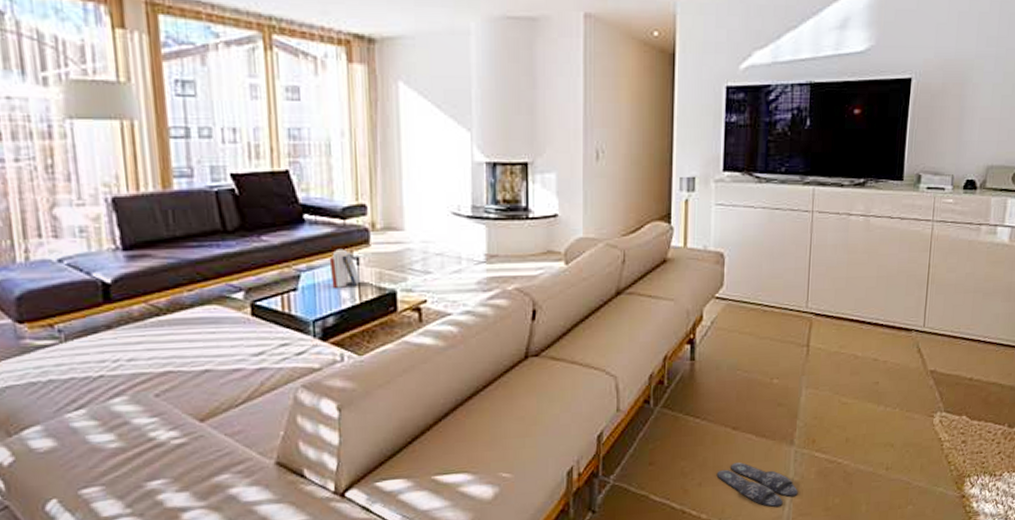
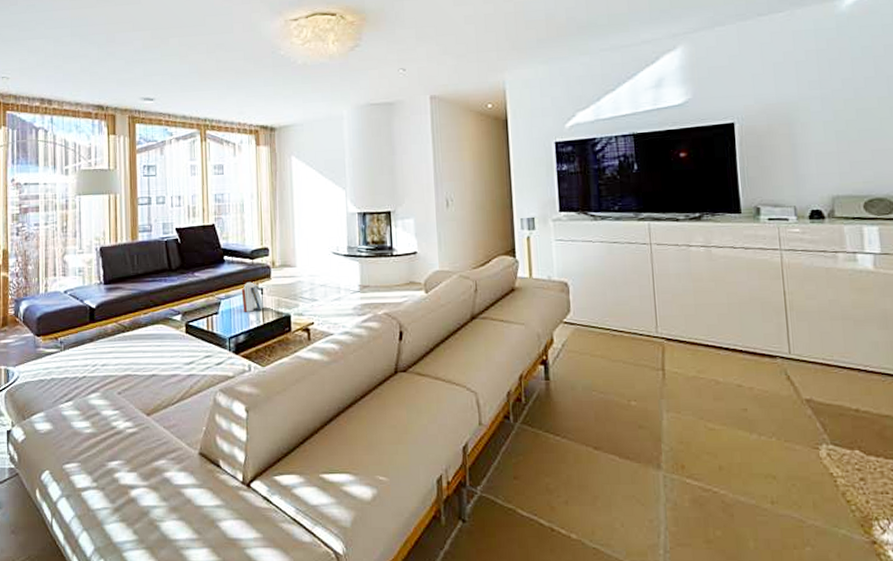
slippers: present [716,462,798,508] -> none [582,483,673,534]

